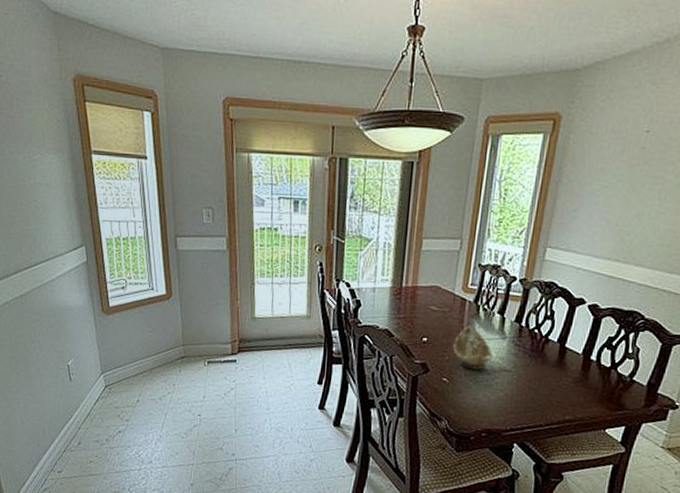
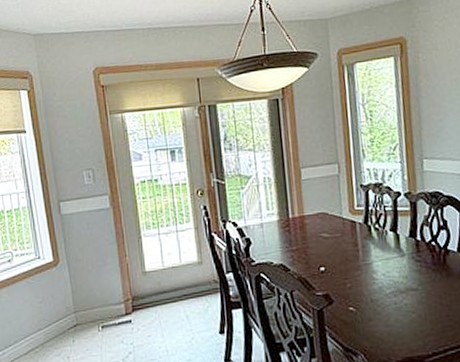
decorative bowl: present [453,325,493,370] -> none [352,247,396,294]

